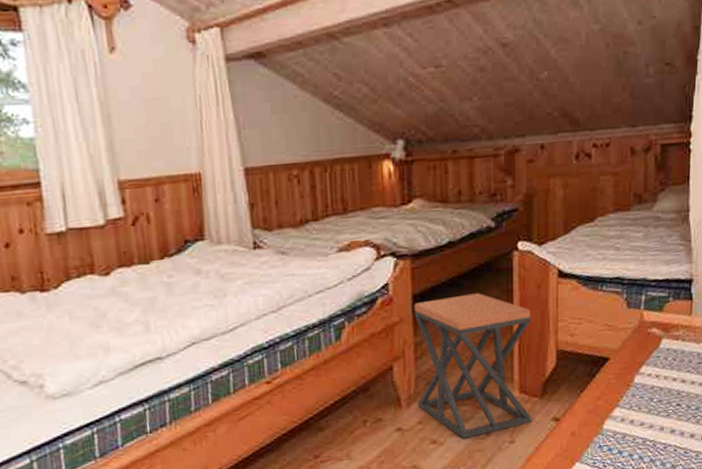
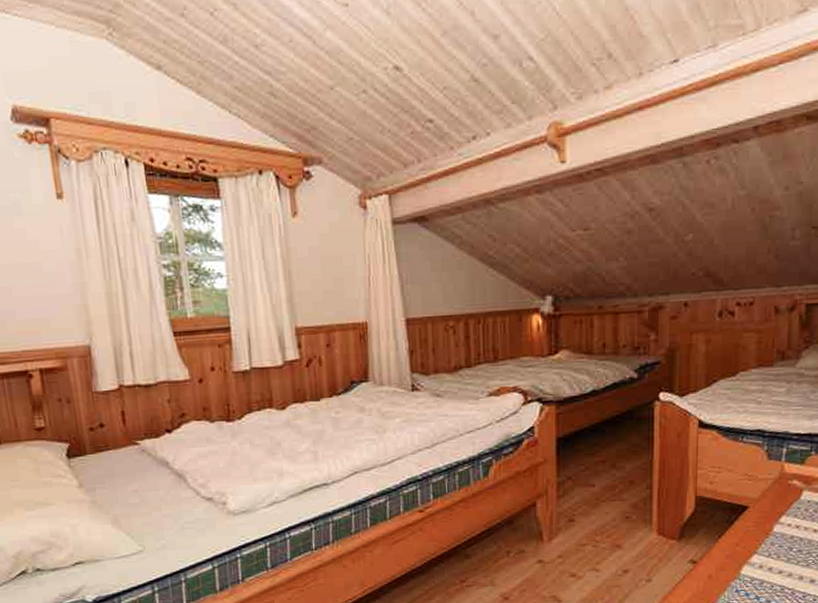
stool: present [414,293,532,439] -> none [557,439,671,575]

